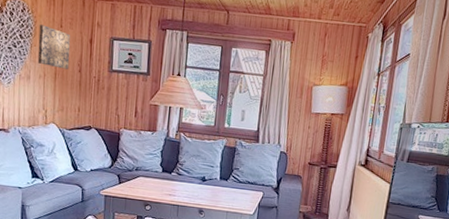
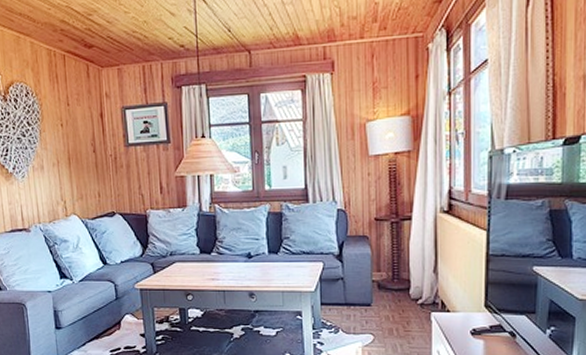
wall art: present [37,24,71,70] -> none [45,107,83,152]

